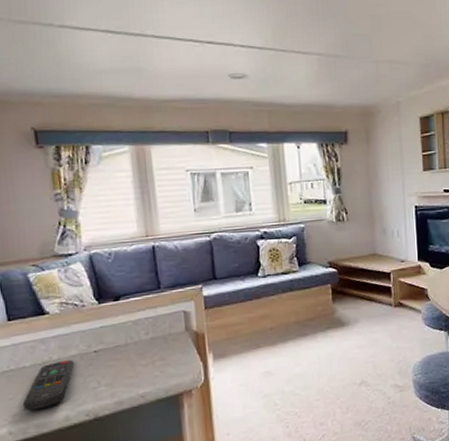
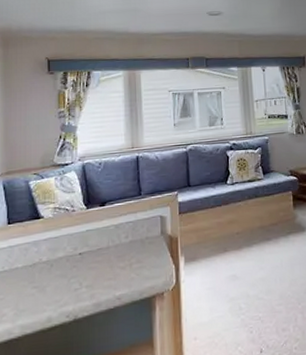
remote control: present [22,360,75,411] -> none [11,262,61,312]

